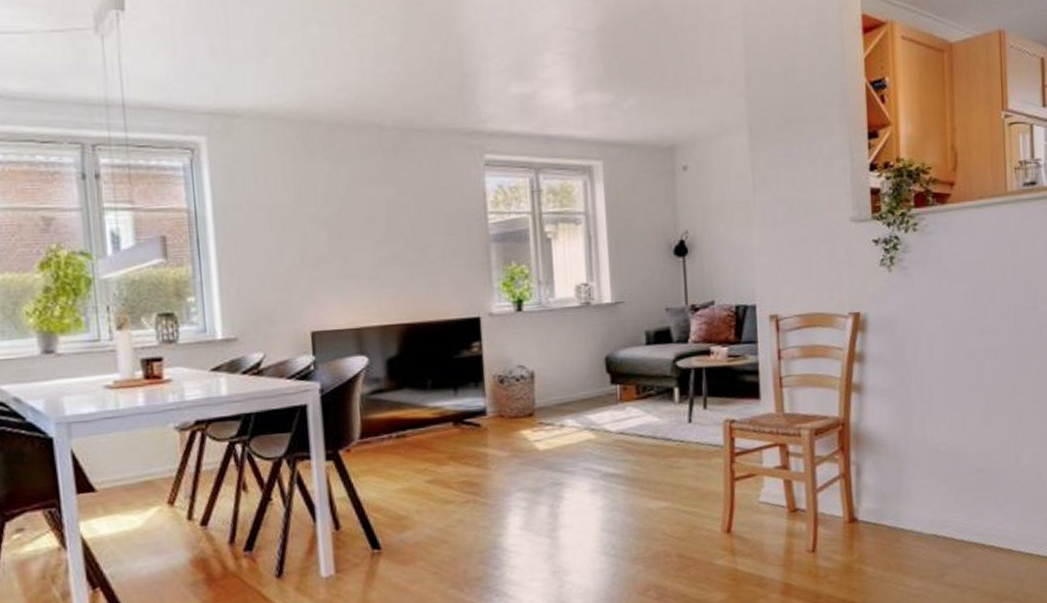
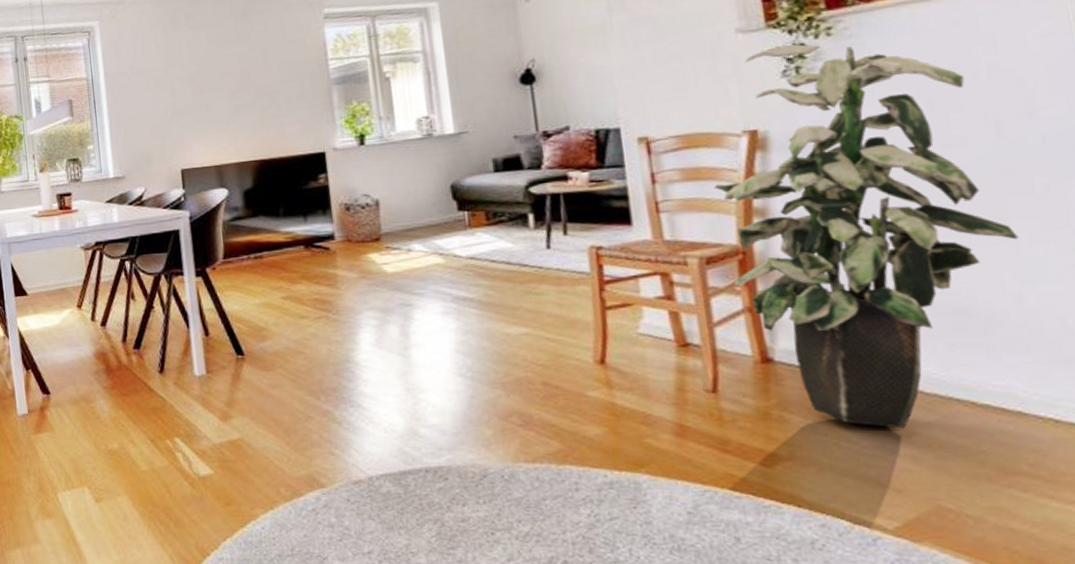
indoor plant: none [824,236,1020,571] -> present [713,44,1019,429]

